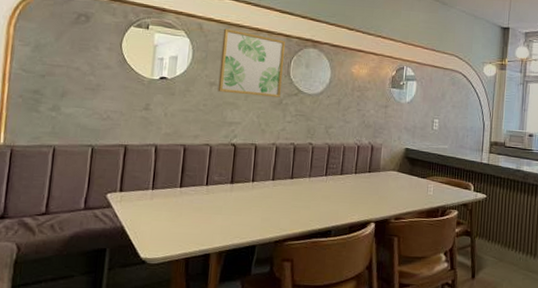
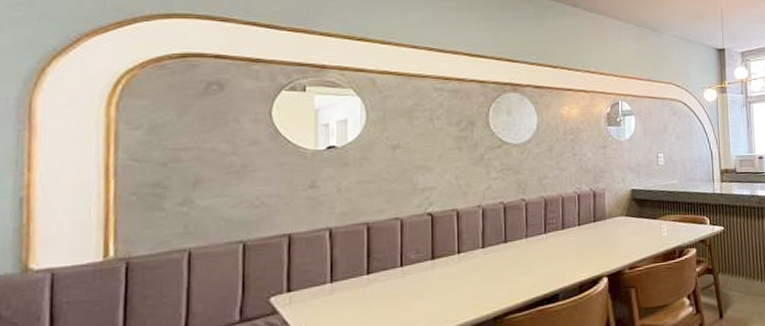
wall art: present [217,28,286,97] -> none [402,81,481,155]

